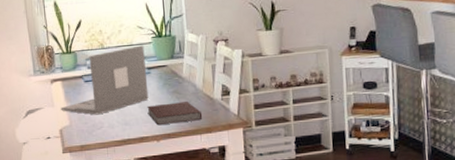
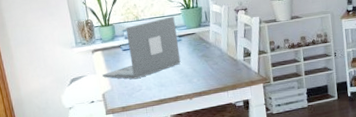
notebook: present [147,102,203,126] -> none [180,63,228,86]

